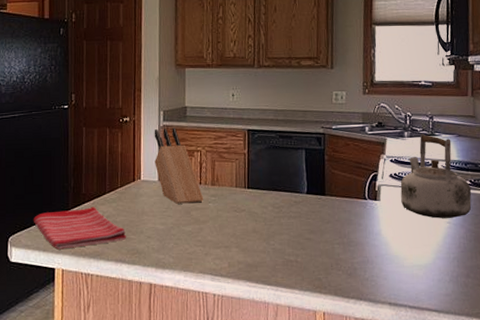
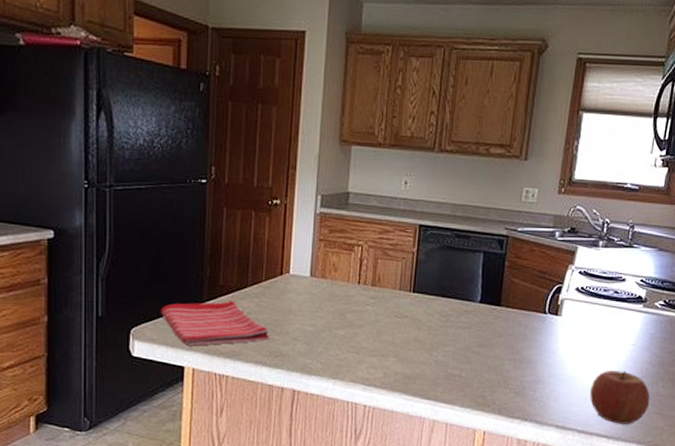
knife block: present [154,128,204,204] -> none [307,216,362,305]
kettle: present [400,134,472,218] -> none [584,244,665,340]
apple: none [415,247,472,298] -> present [590,371,650,424]

